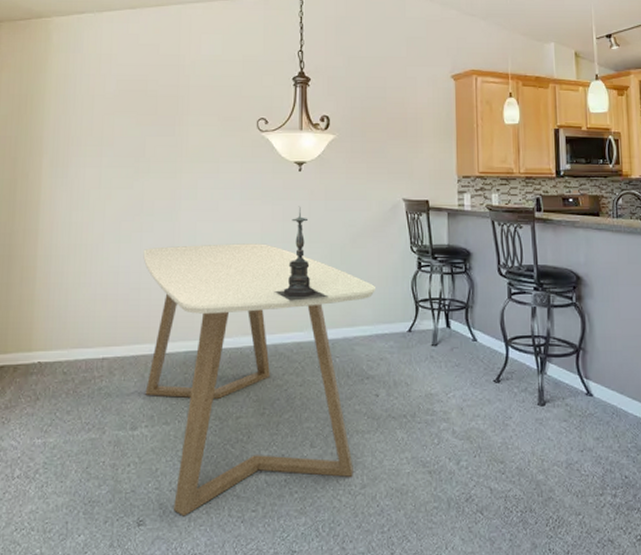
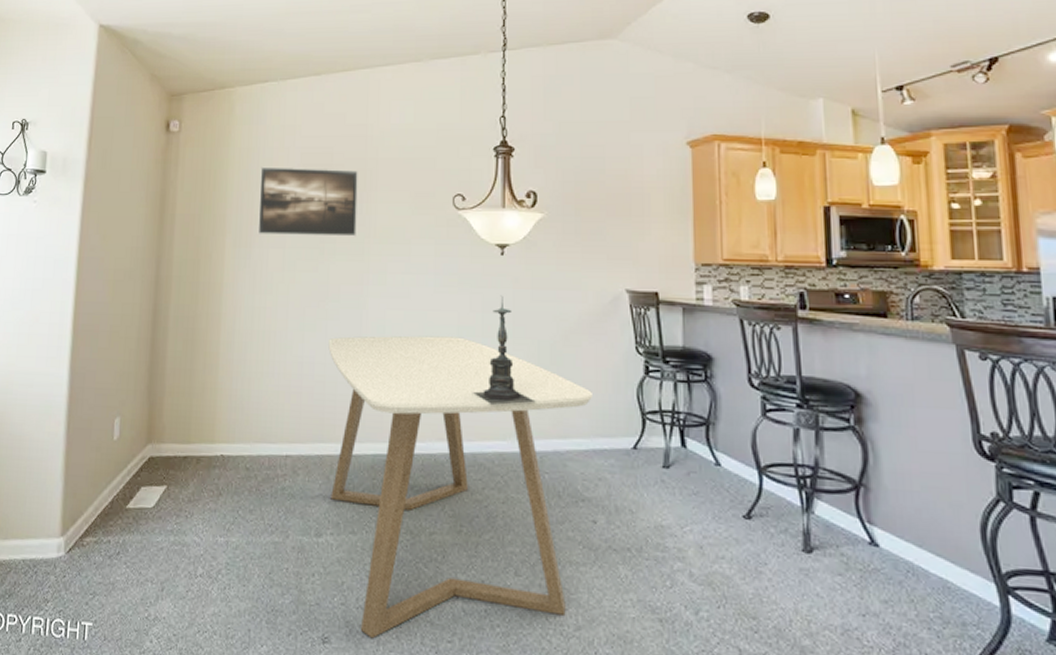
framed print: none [74,92,171,156] -> present [257,166,358,237]

